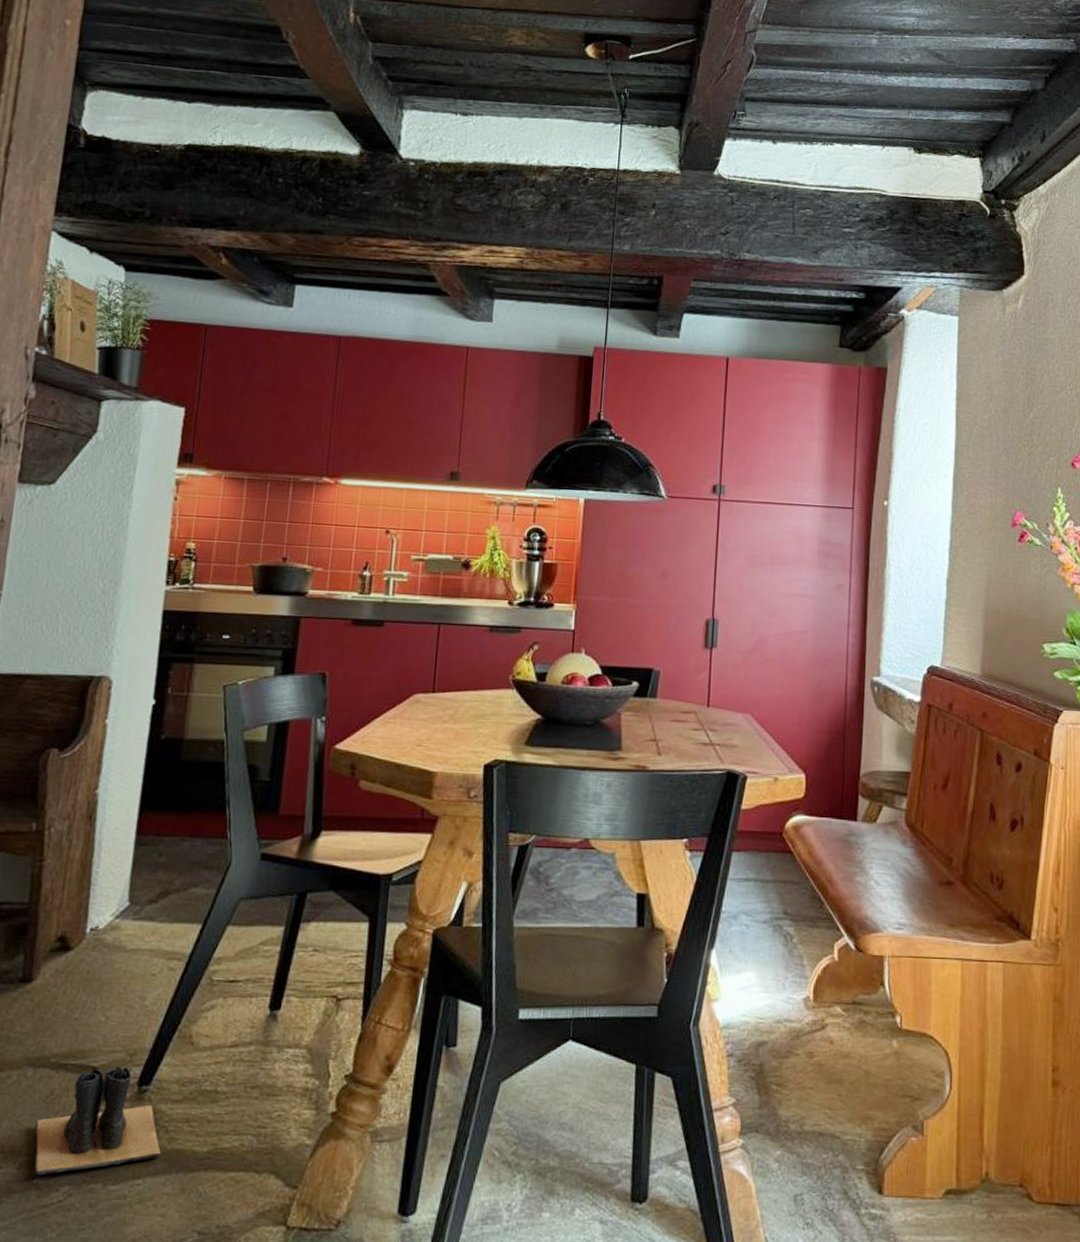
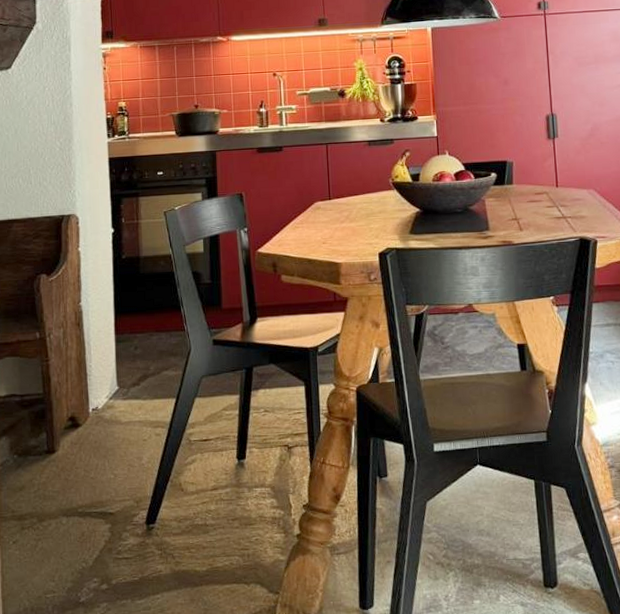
boots: present [34,1066,162,1176] -> none [75,511,172,597]

